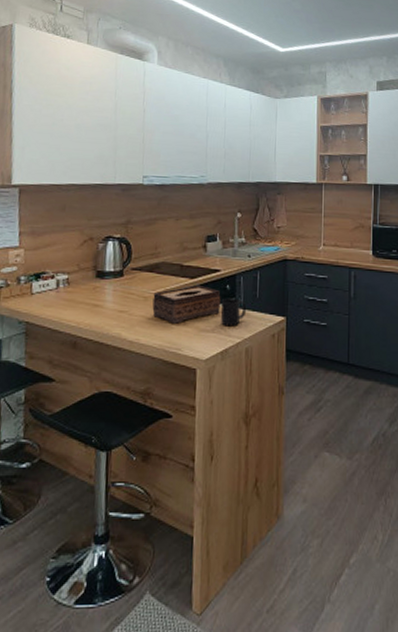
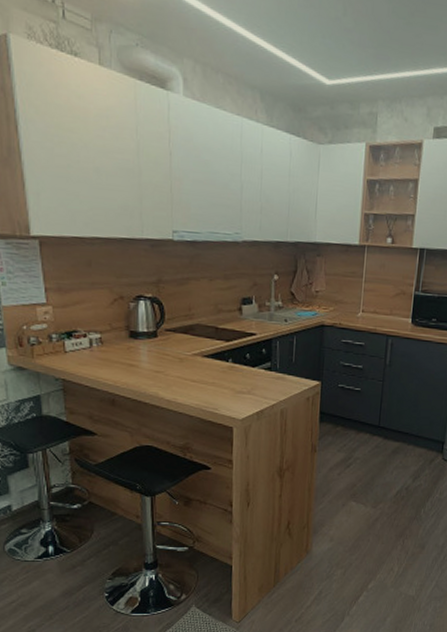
tissue box: present [152,285,221,324] -> none [188,348,257,385]
mug: present [220,298,247,327] -> none [256,361,283,389]

